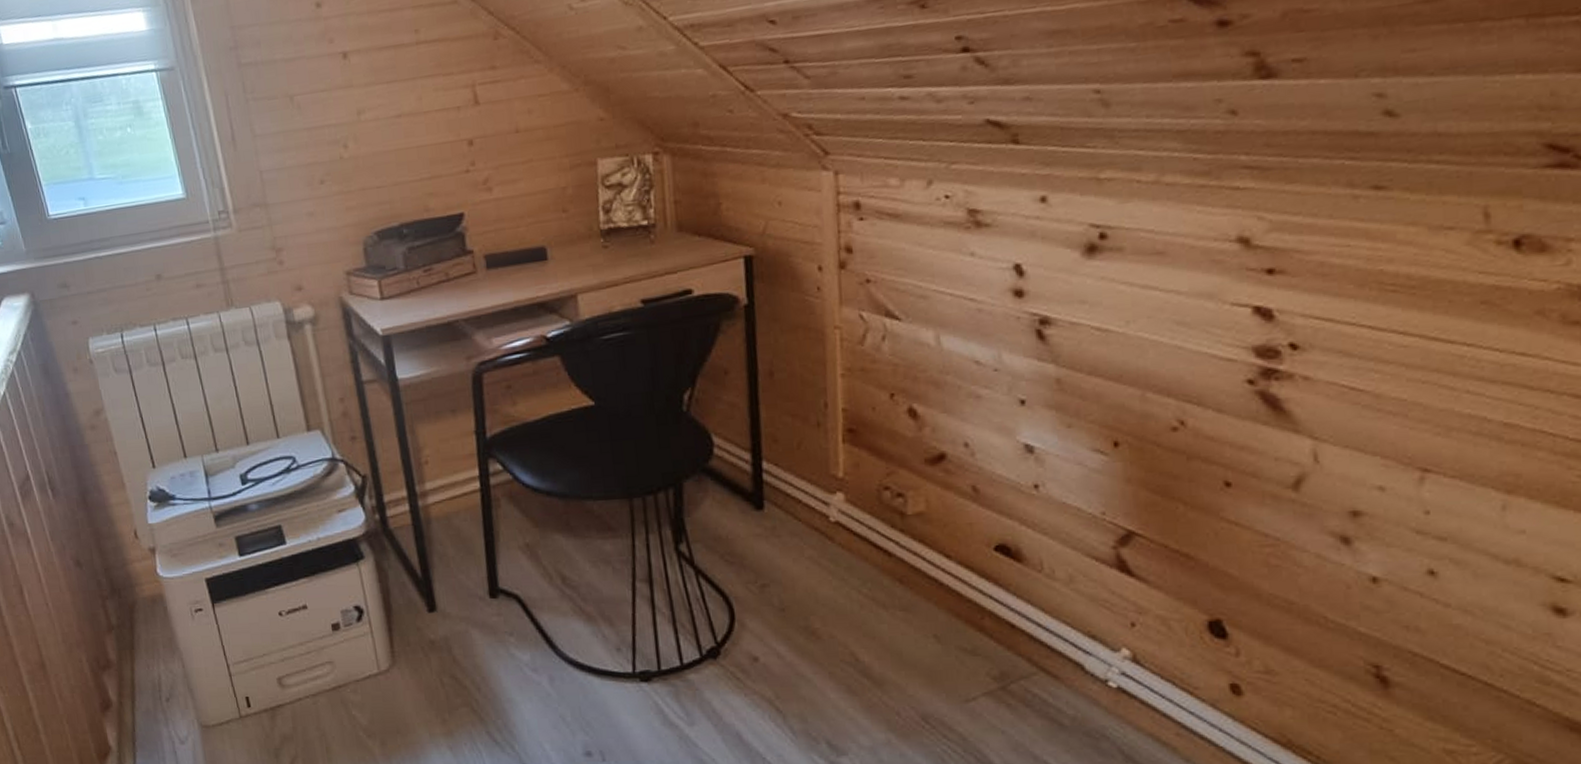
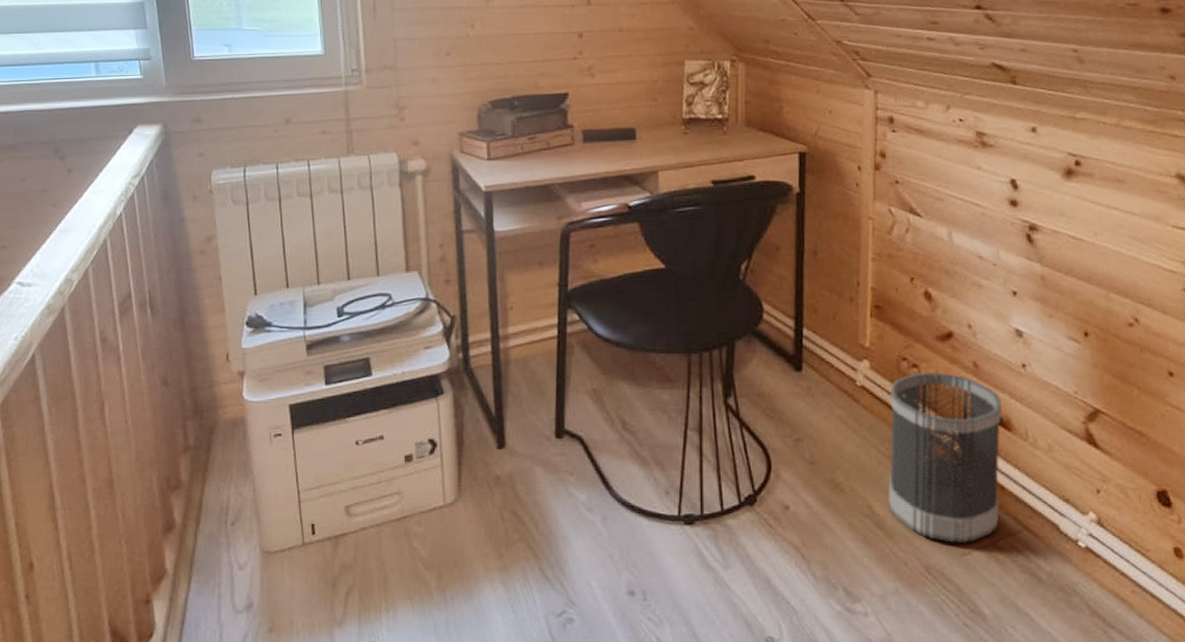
wastebasket: none [870,500,1011,689] -> present [888,371,1003,543]

